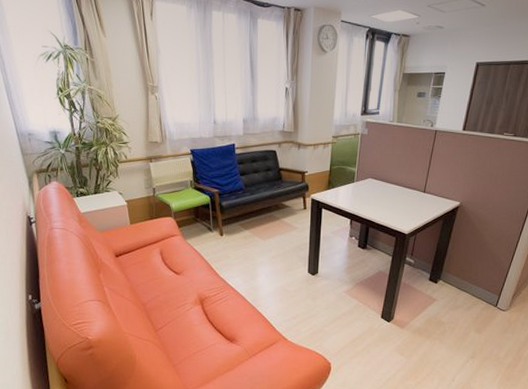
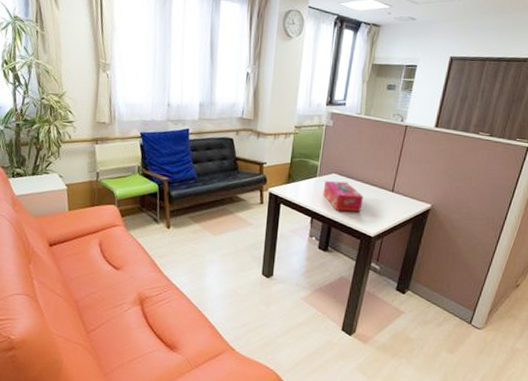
tissue box: none [360,185,398,213] -> present [323,180,364,213]

